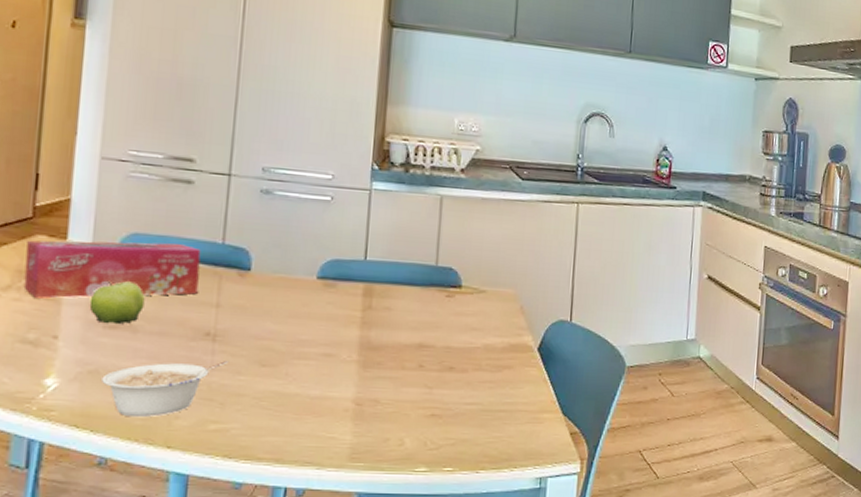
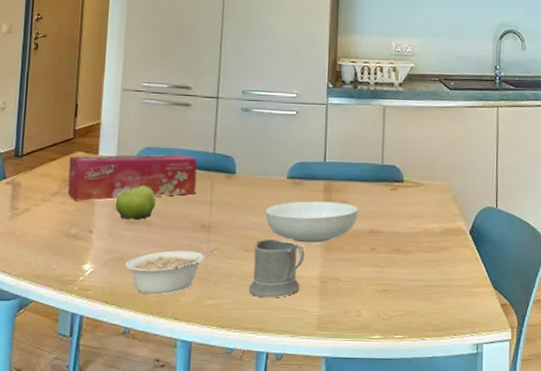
mug: none [264,350,336,423] -> present [249,238,304,298]
serving bowl: none [288,306,405,358] -> present [265,201,358,243]

